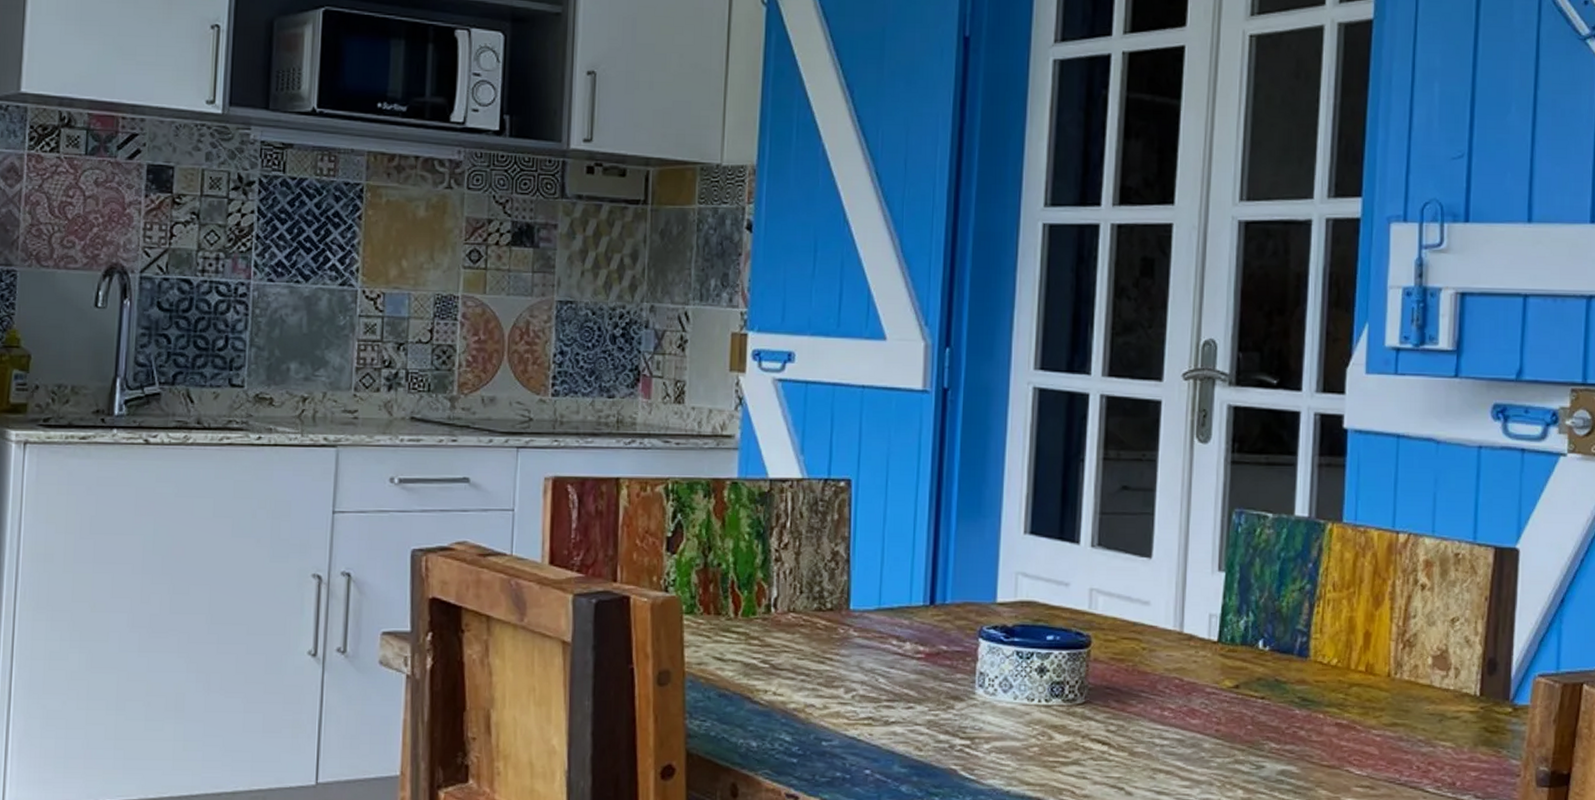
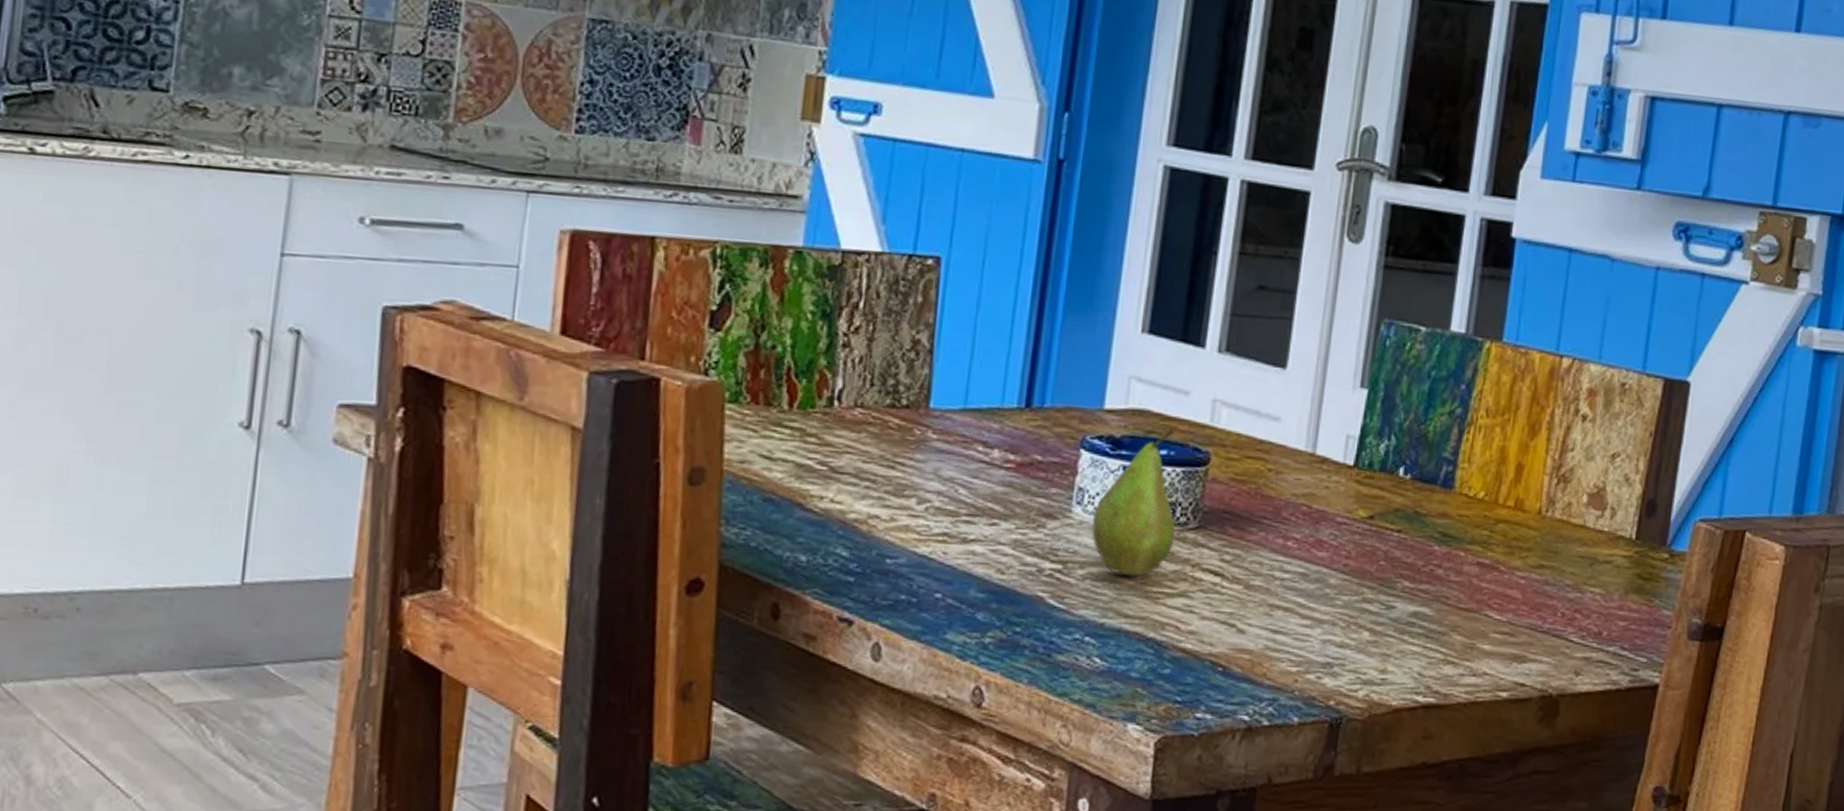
fruit: none [993,616,1065,748] -> present [1091,428,1176,577]

